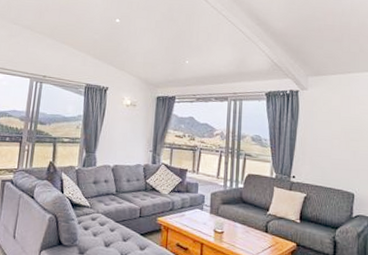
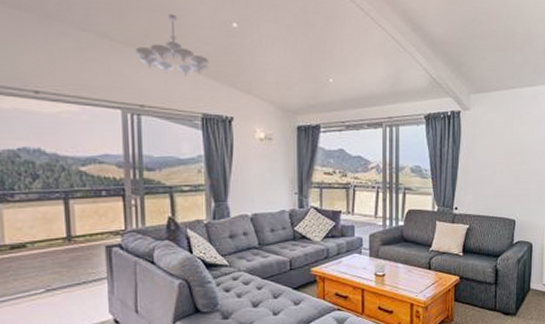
chandelier: none [46,13,96,56] -> present [135,13,209,76]

